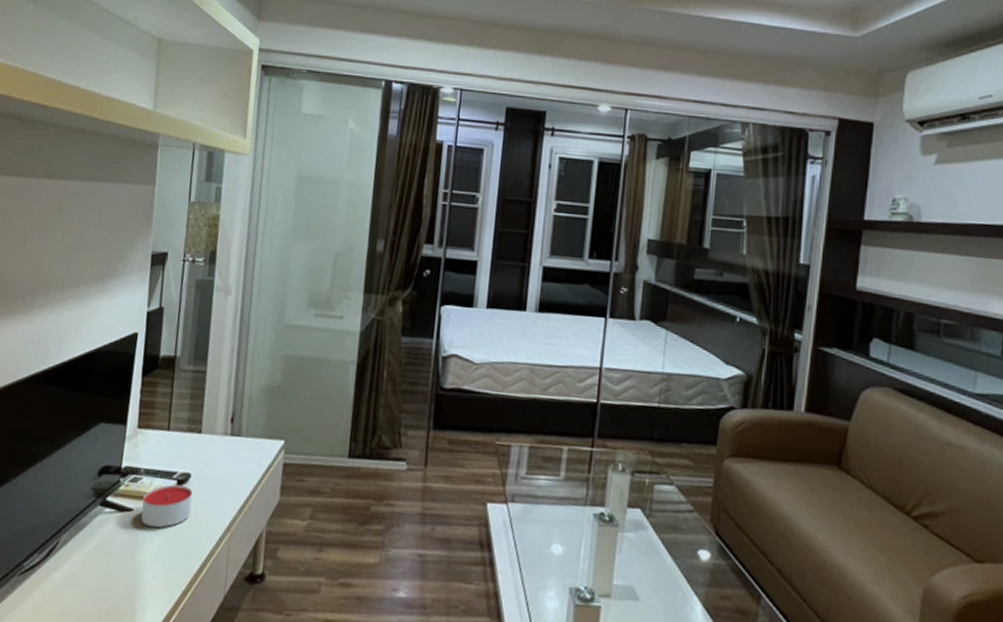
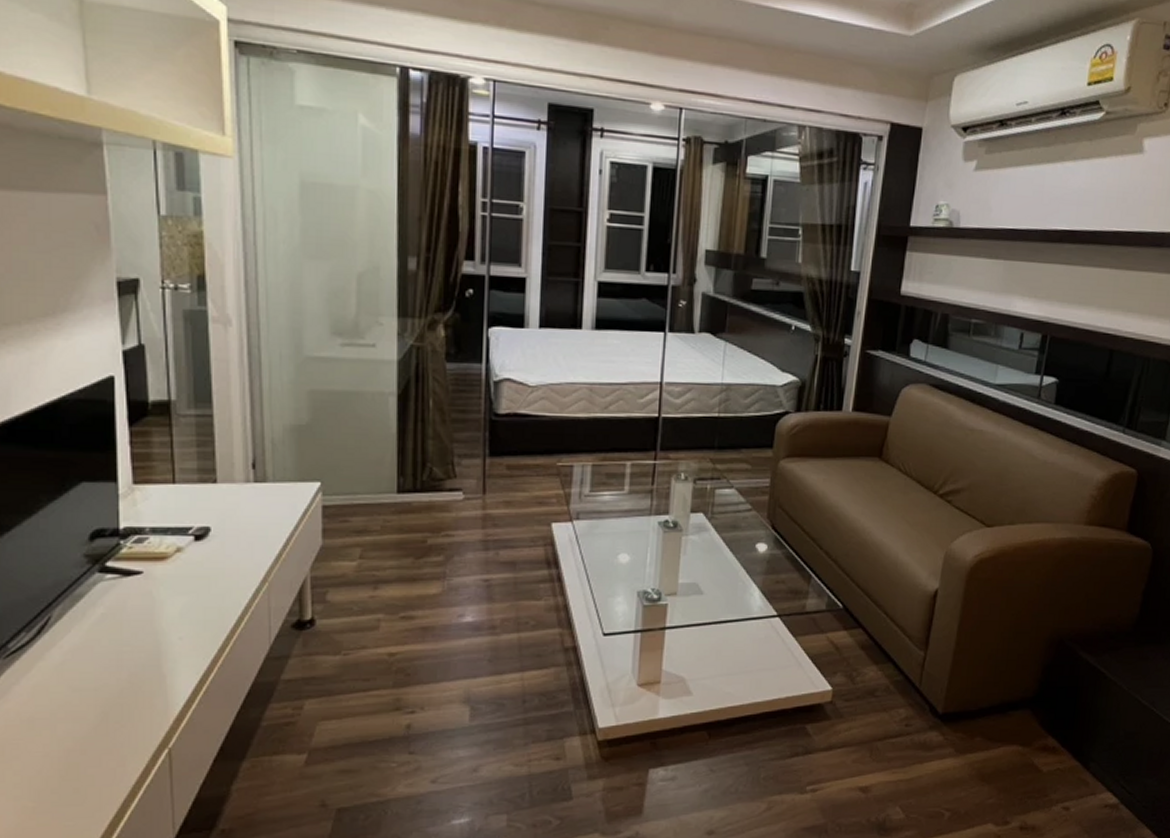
candle: present [141,484,193,528] -> none [152,541,216,588]

